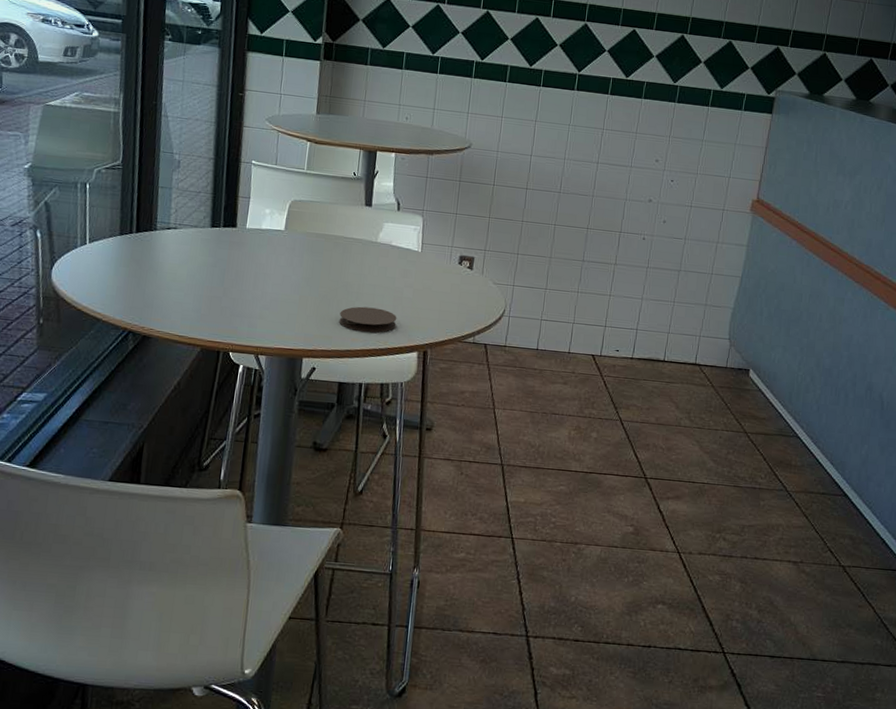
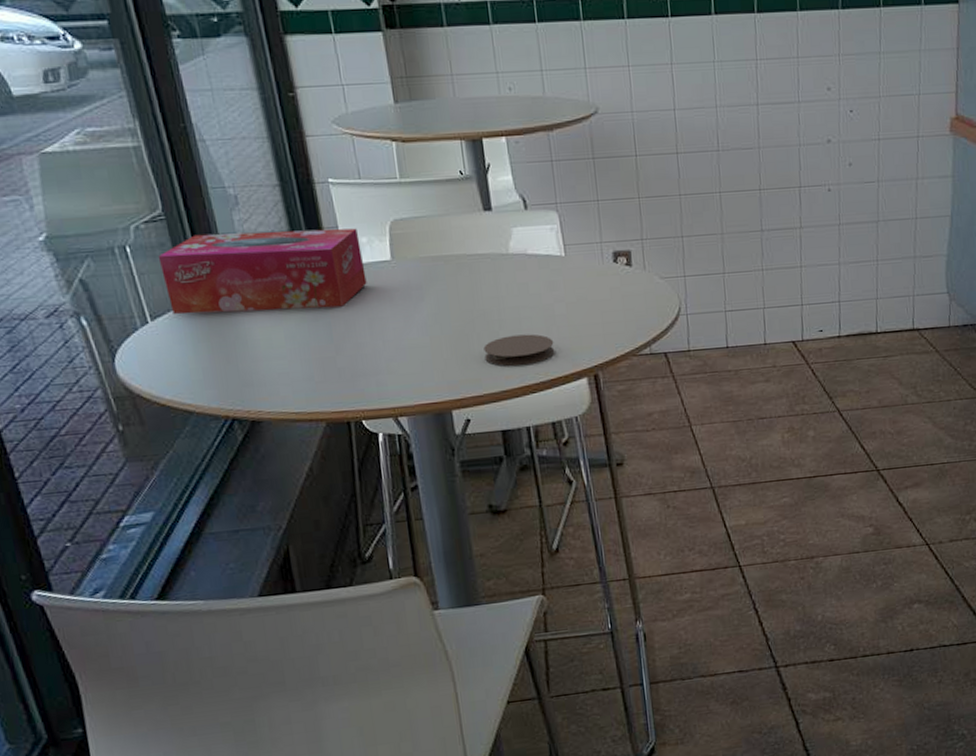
tissue box: none [106,184,264,259] -> present [158,228,367,315]

